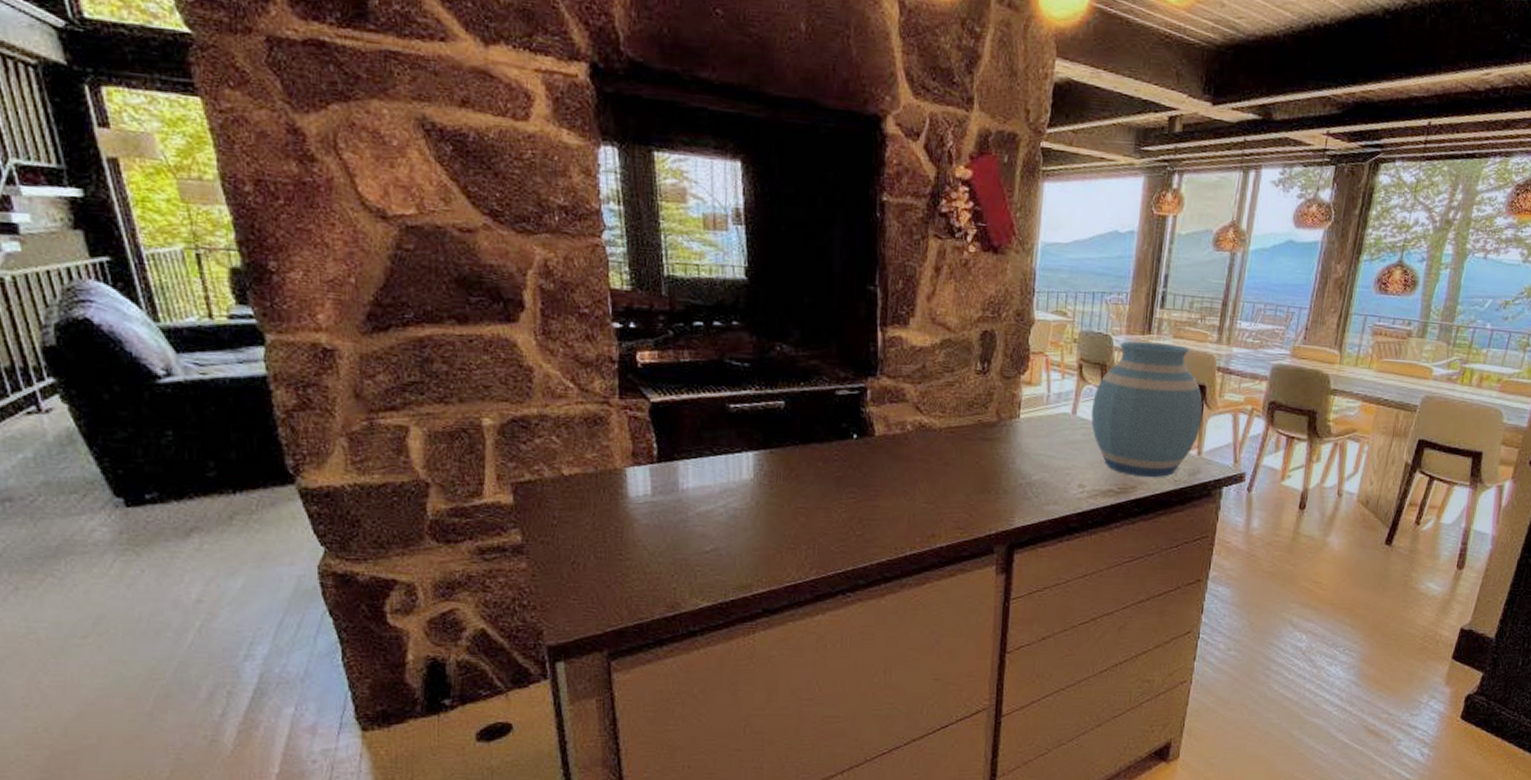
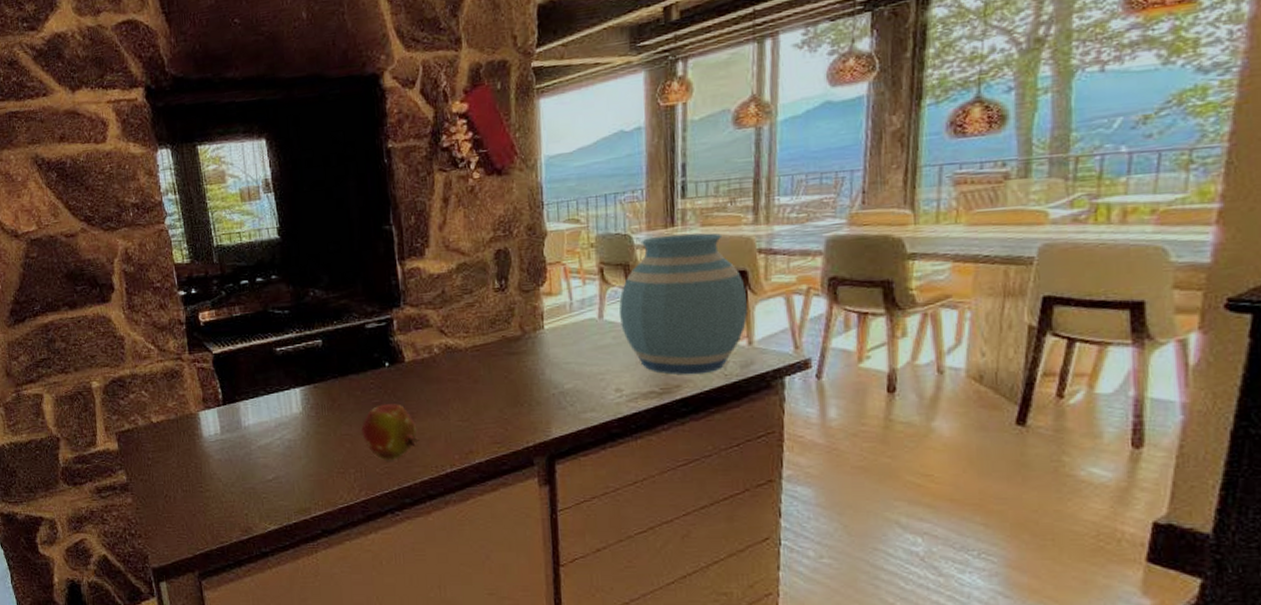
fruit: none [819,478,881,538] -> present [361,404,420,460]

